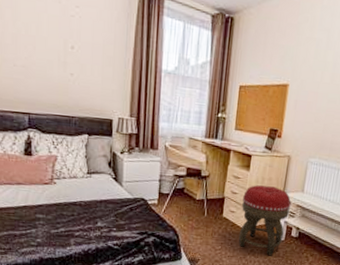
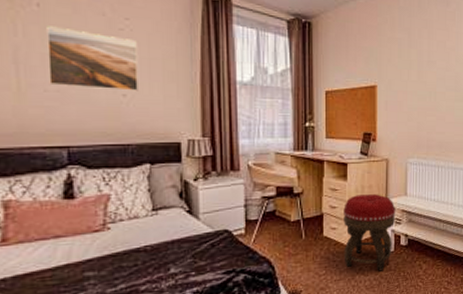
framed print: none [17,10,84,72] -> present [47,26,138,91]

